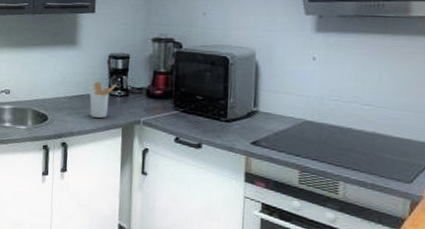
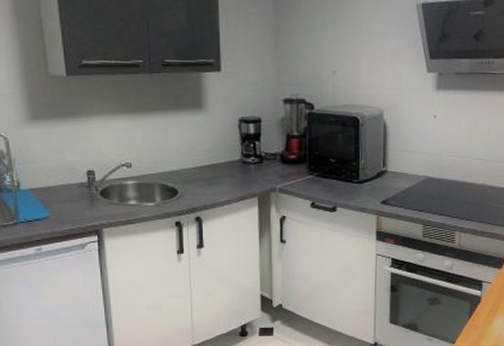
utensil holder: present [89,81,118,118] -> none [222,148,250,188]

